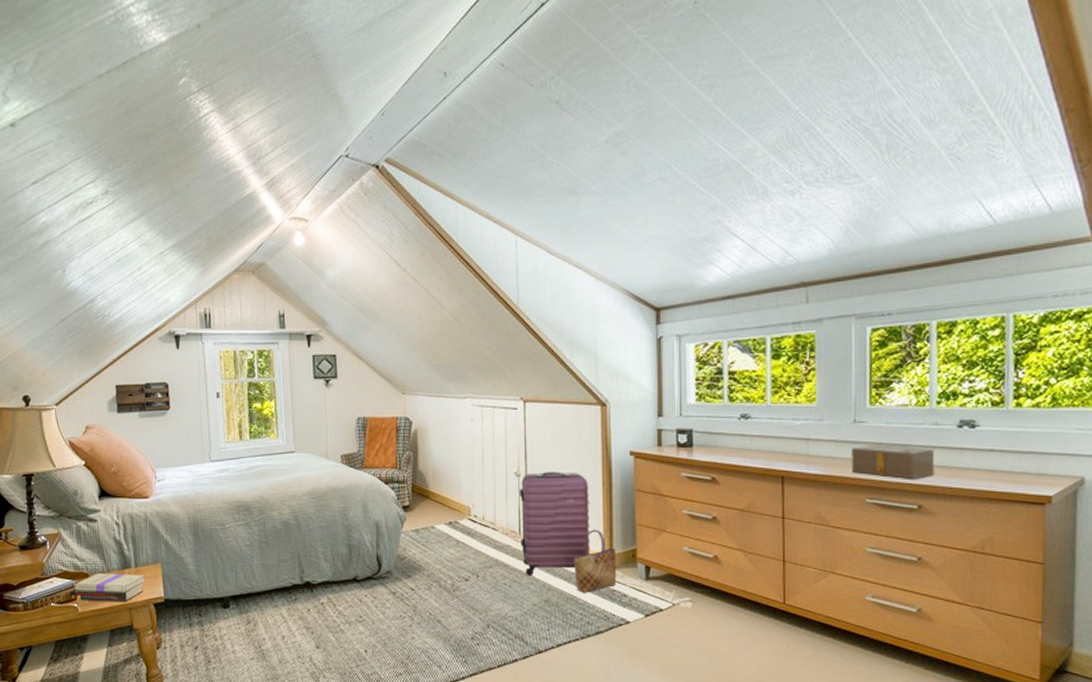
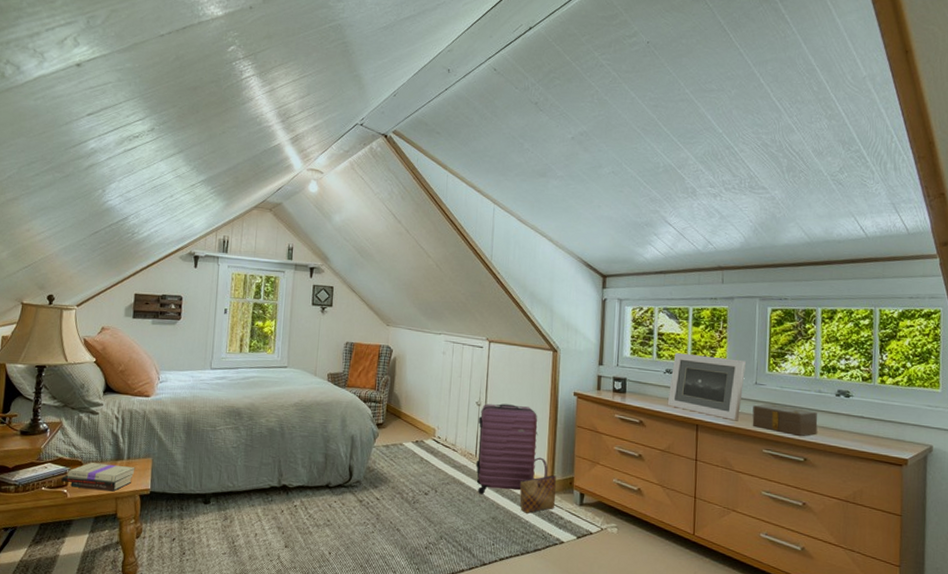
picture frame: none [744,393,841,468] -> present [667,352,746,421]

